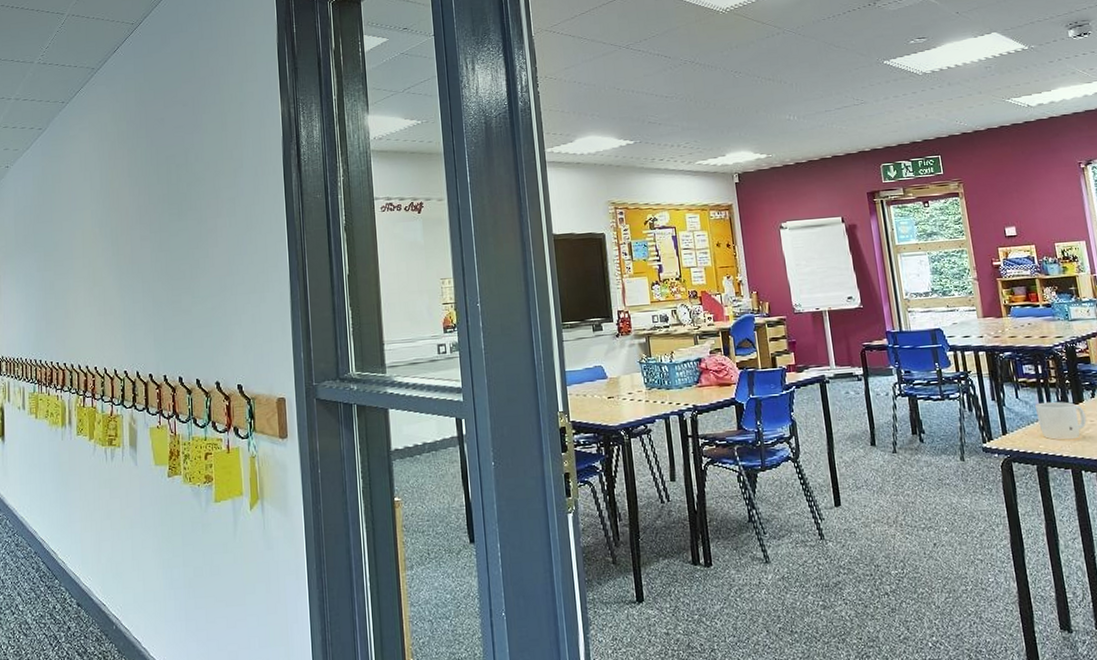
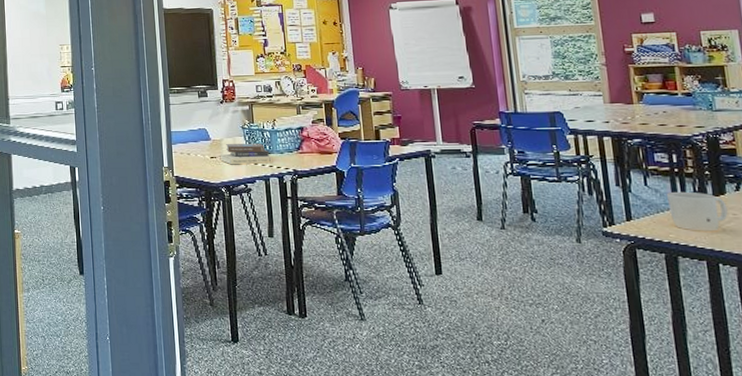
books: none [618,379,673,405] -> present [221,144,273,165]

